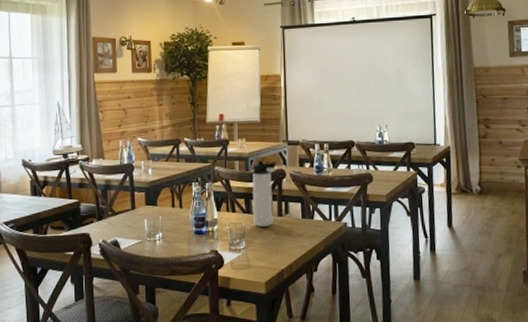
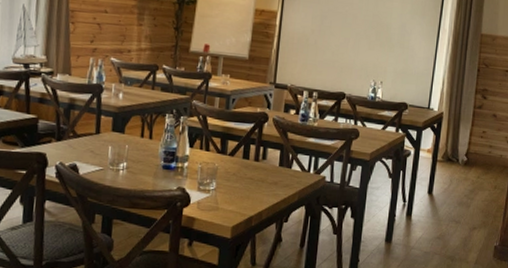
thermos bottle: present [252,160,277,227] -> none [227,99,261,170]

